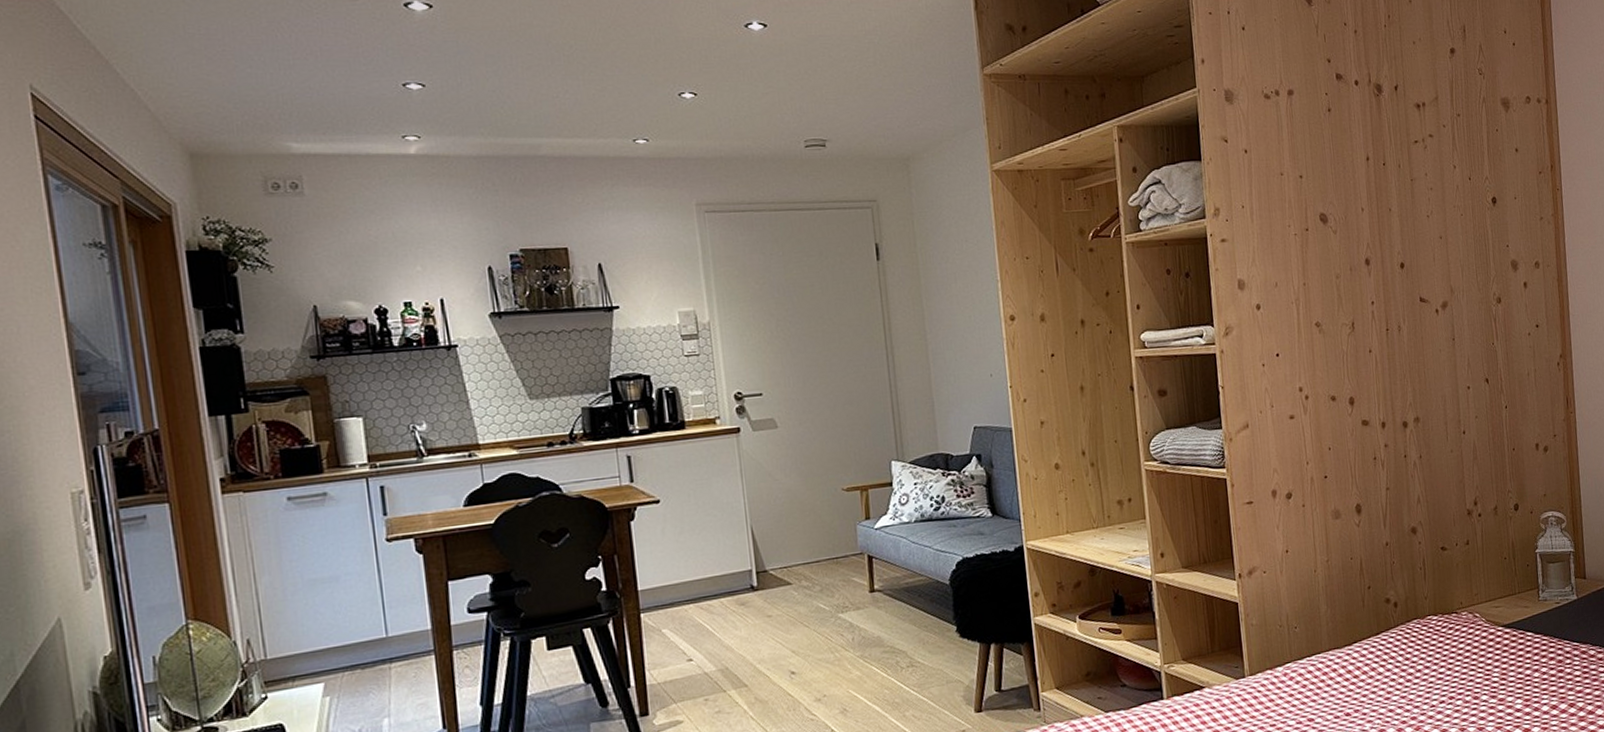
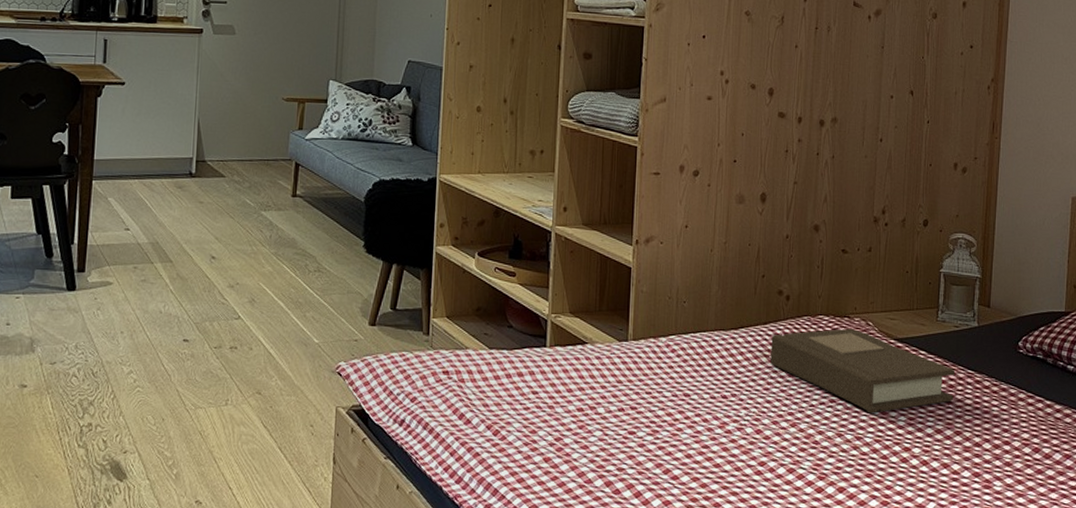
book: none [1385,623,1564,703] -> present [770,329,956,414]

